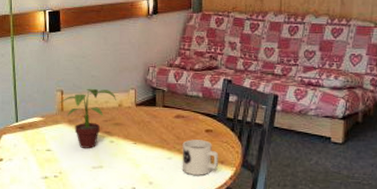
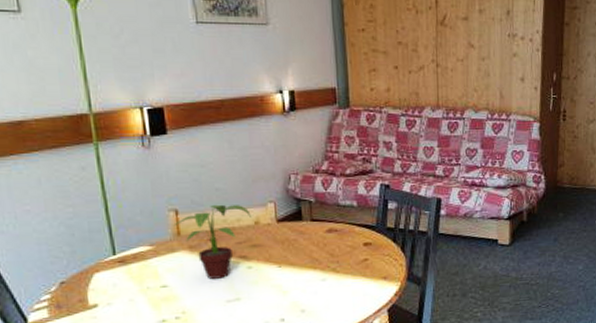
mug: present [182,139,219,175] -> none [337,255,382,296]

